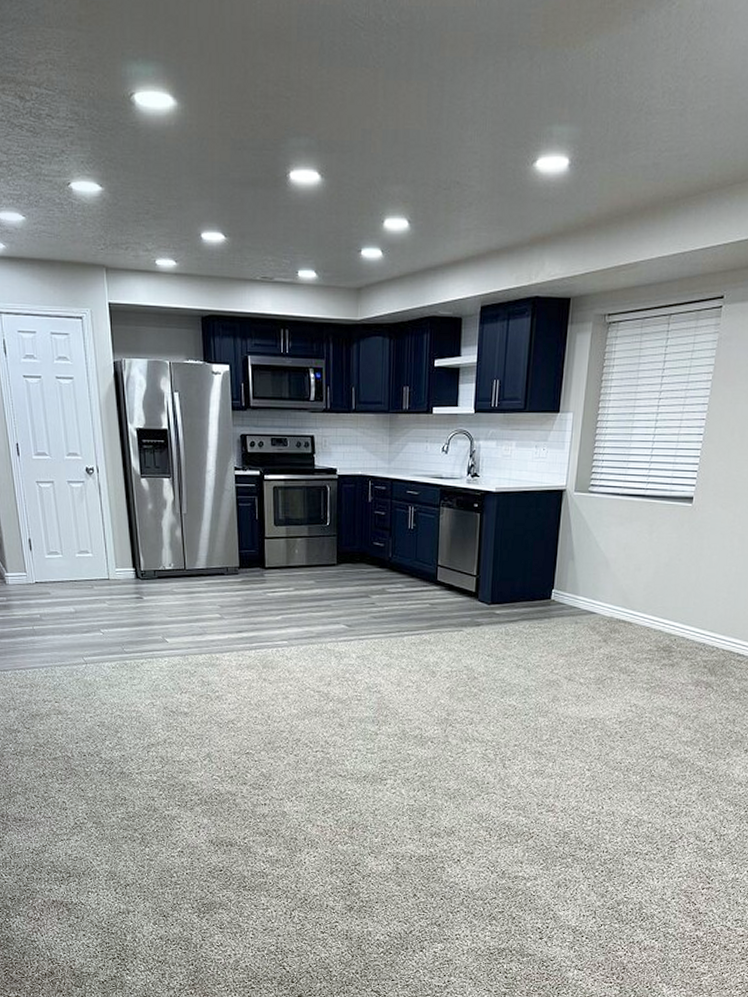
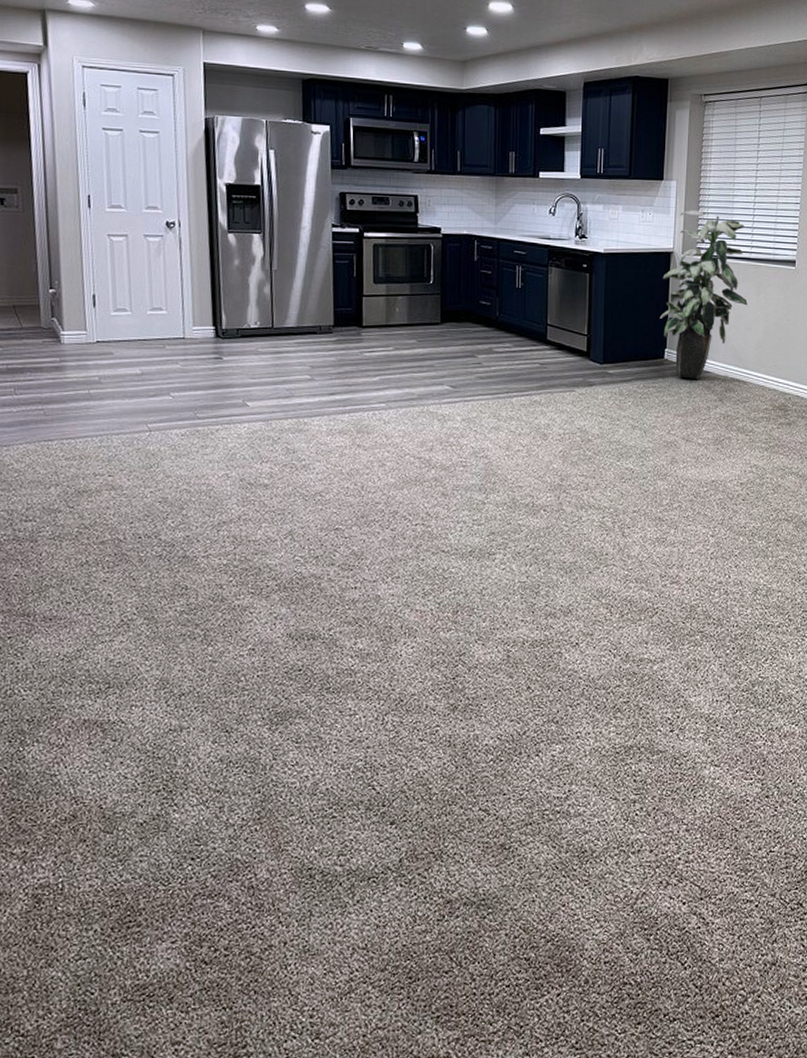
indoor plant: none [548,444,642,621] -> present [659,210,748,380]

